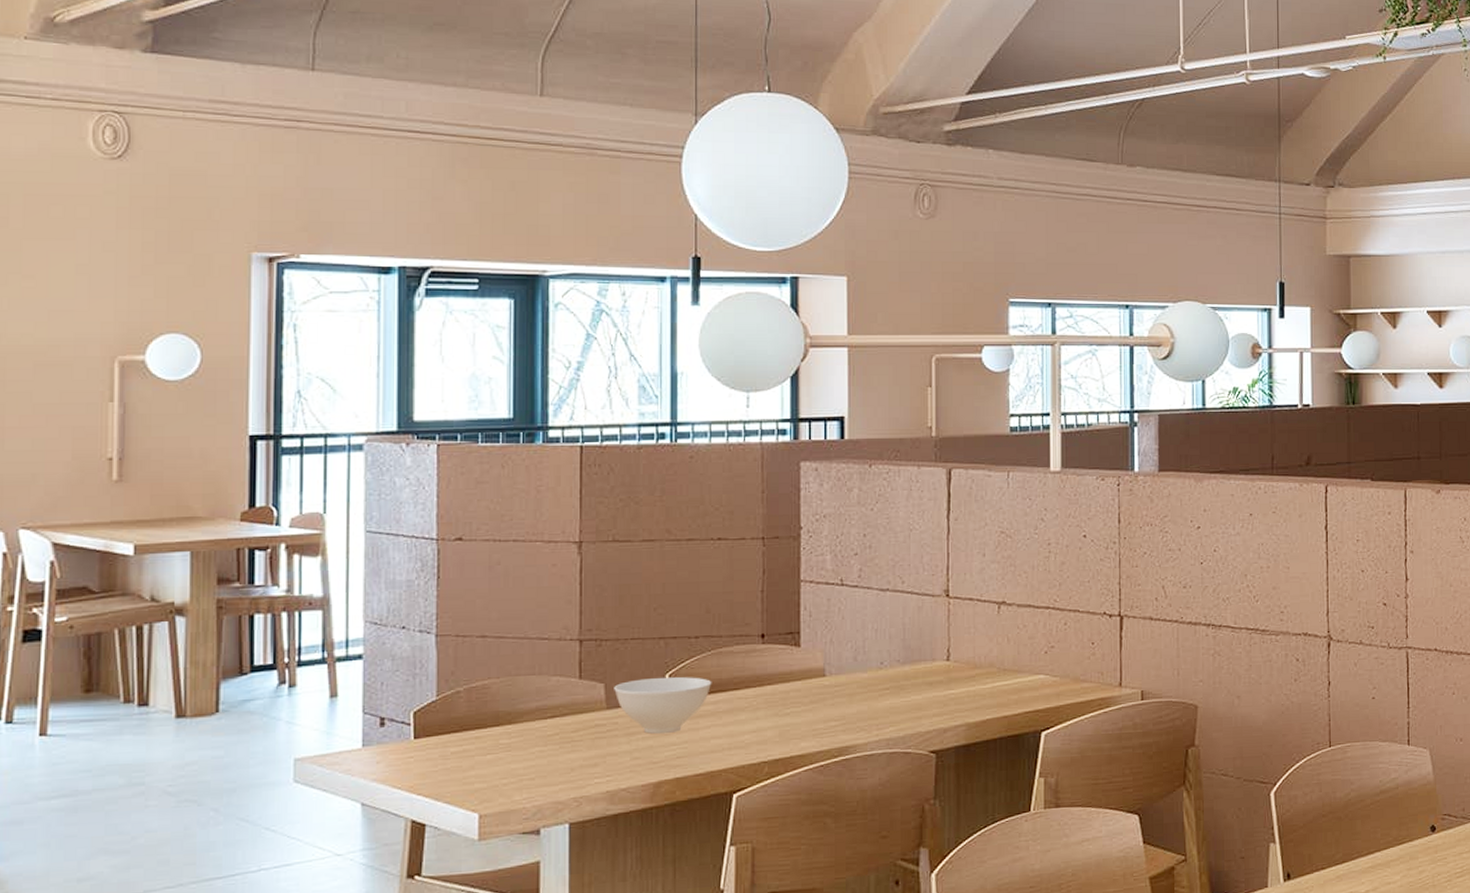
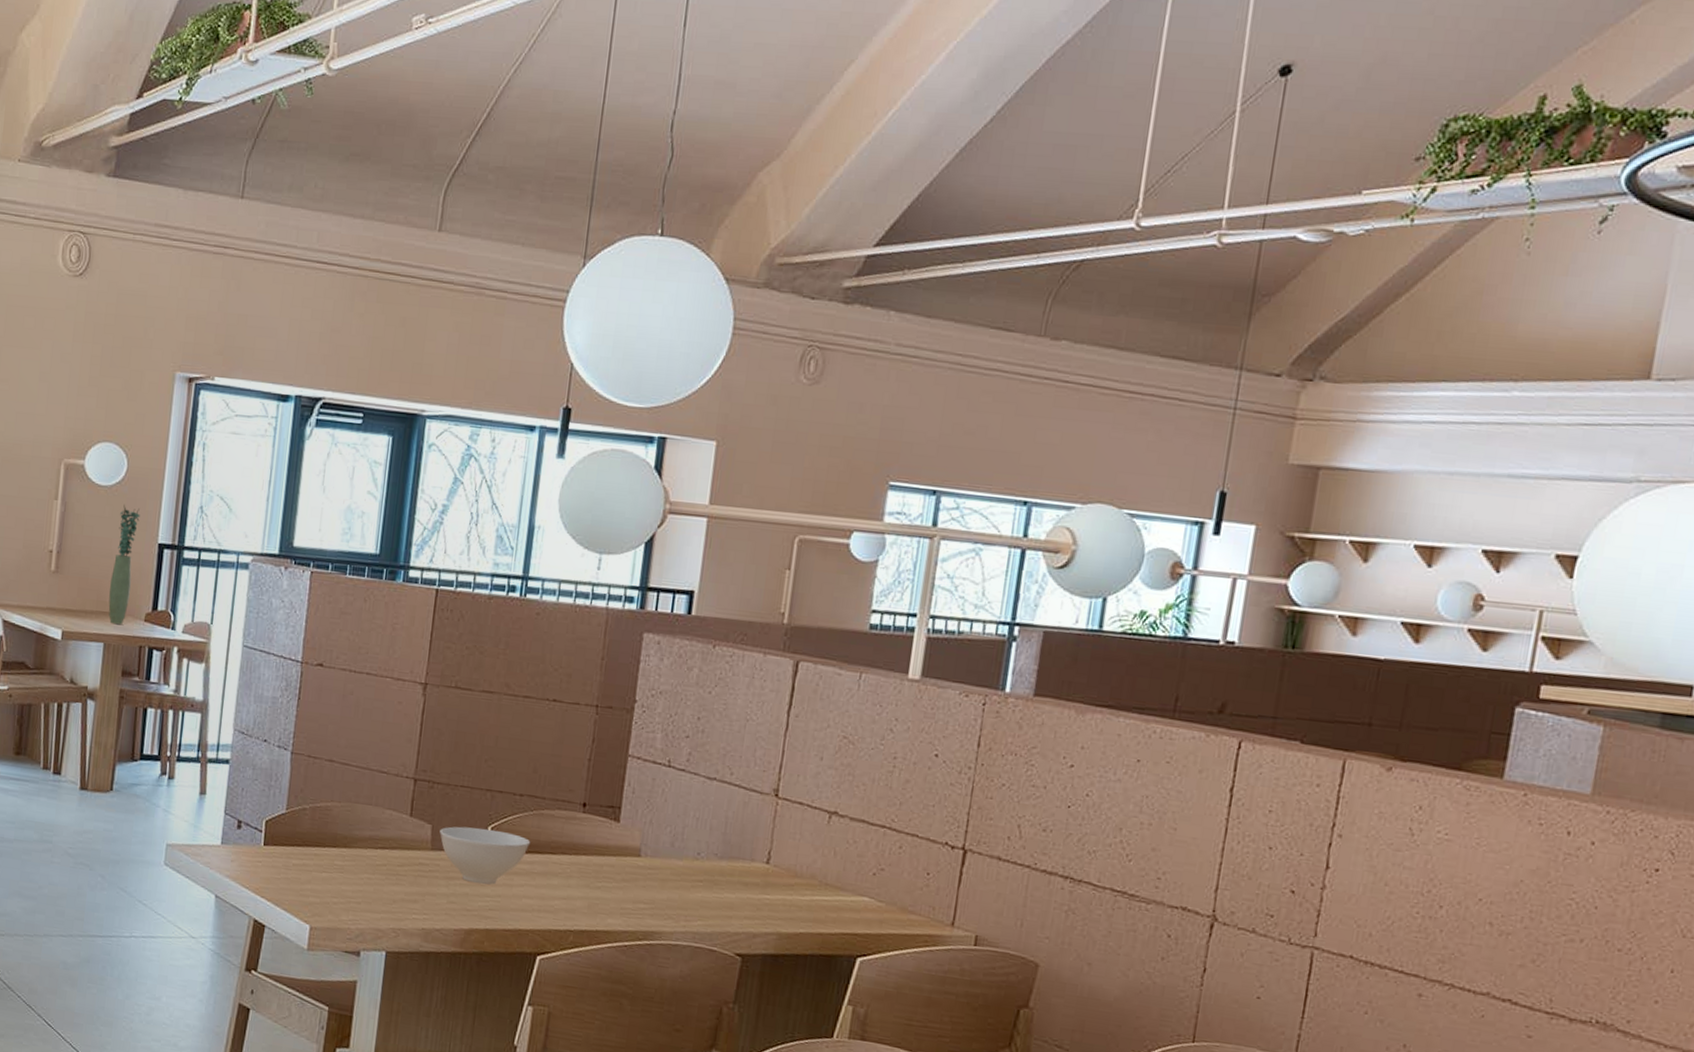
vase: none [191,397,223,529] -> present [108,504,140,625]

